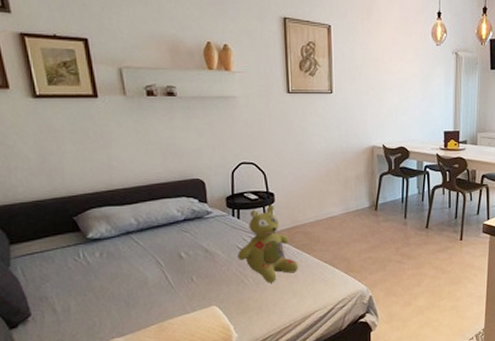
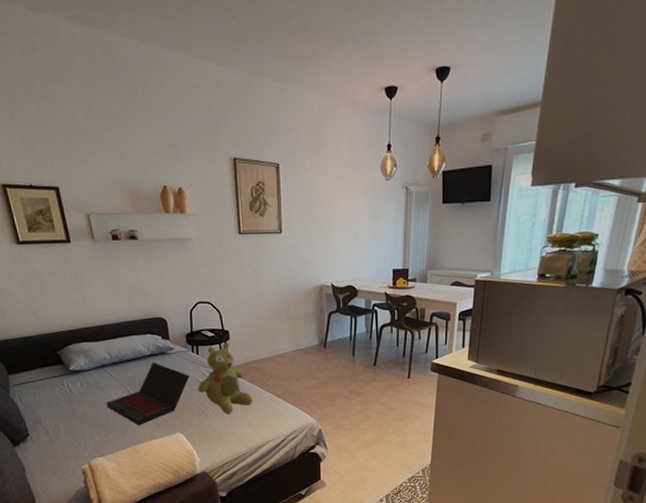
laptop: none [130,227,229,299] -> present [106,362,190,425]

